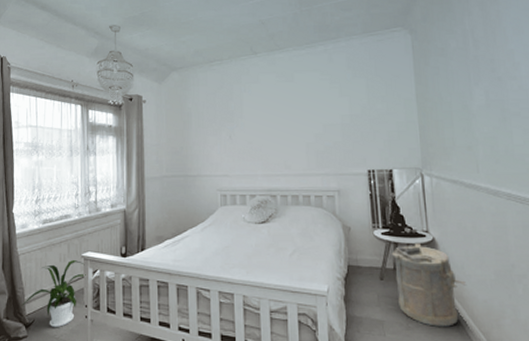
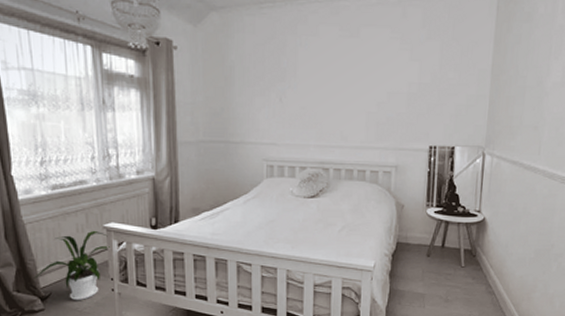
laundry hamper: present [391,243,466,327] -> none [441,223,507,299]

